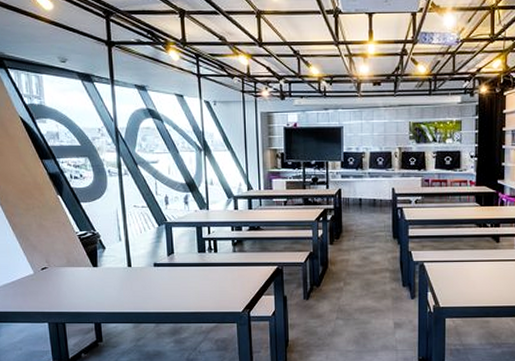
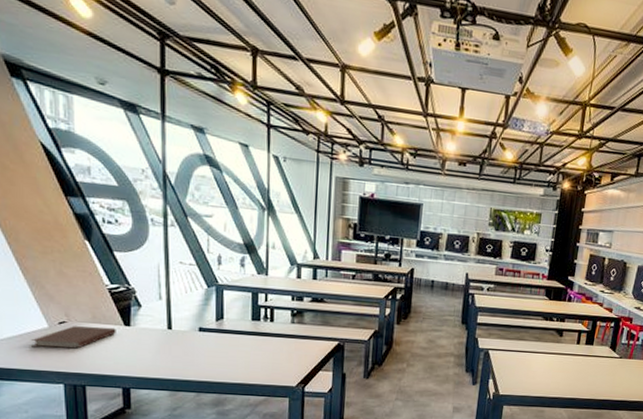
notebook: none [21,269,87,292] -> present [31,326,116,349]

